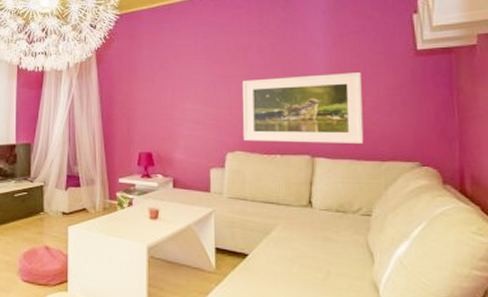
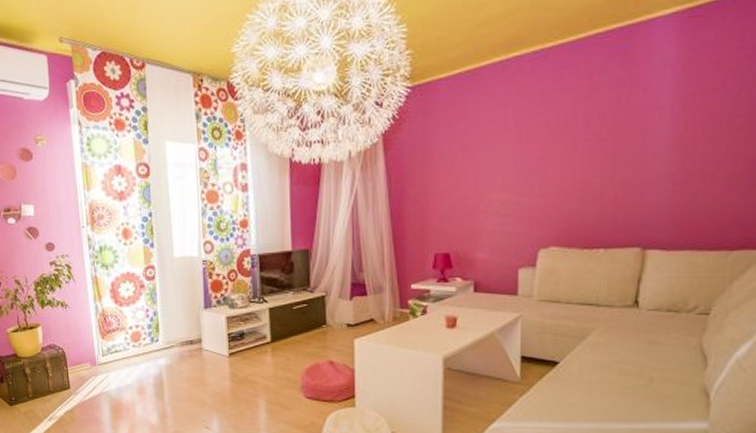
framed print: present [242,73,364,143] -> none [559,142,714,234]

